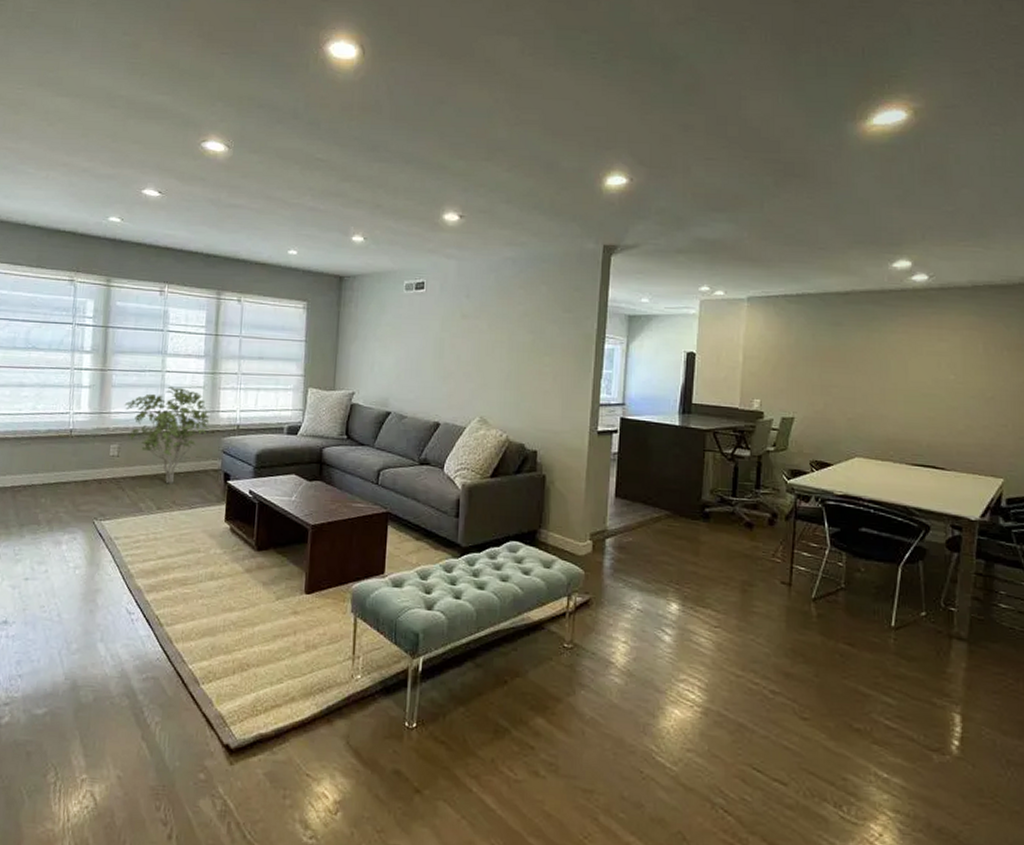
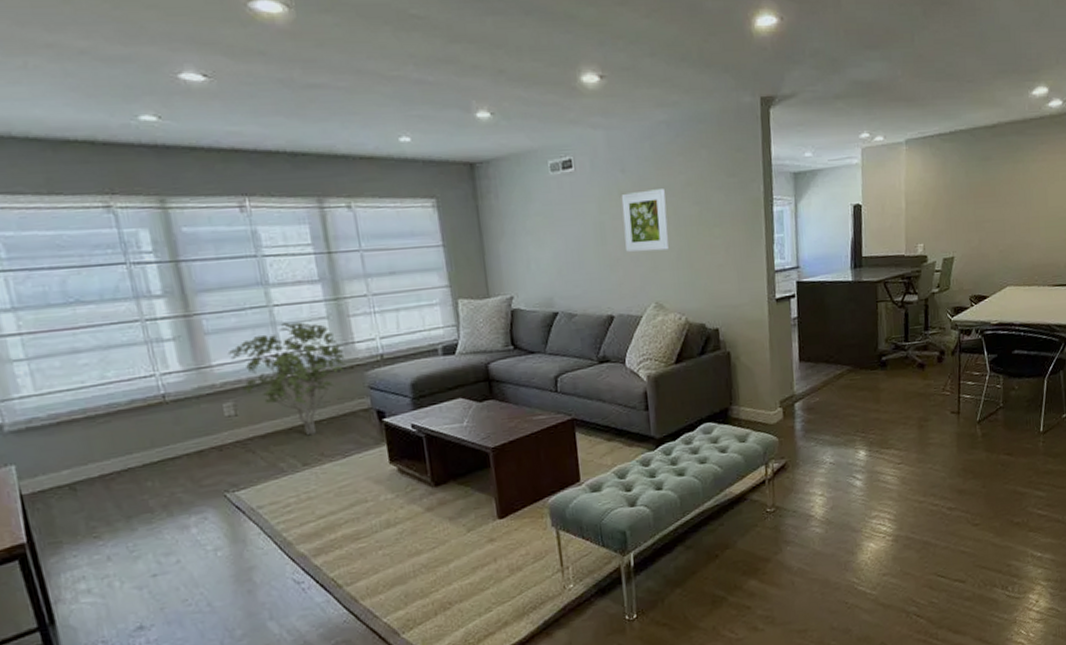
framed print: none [460,315,504,371] -> present [621,189,670,253]

